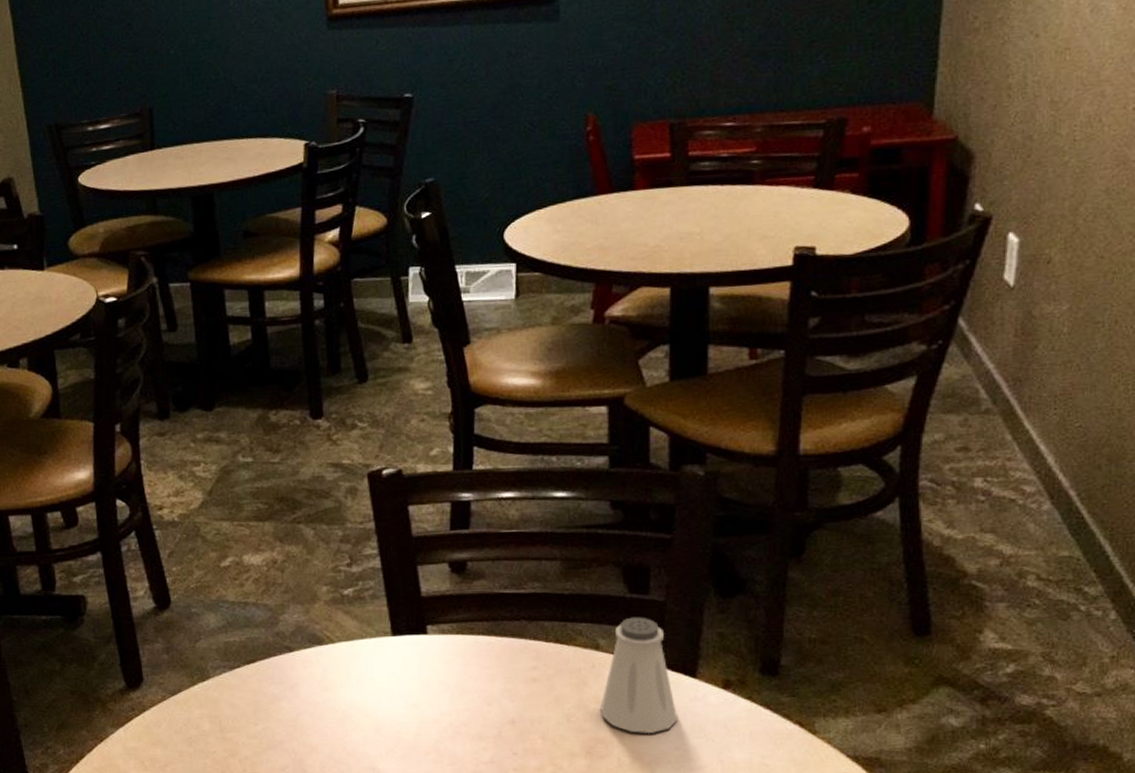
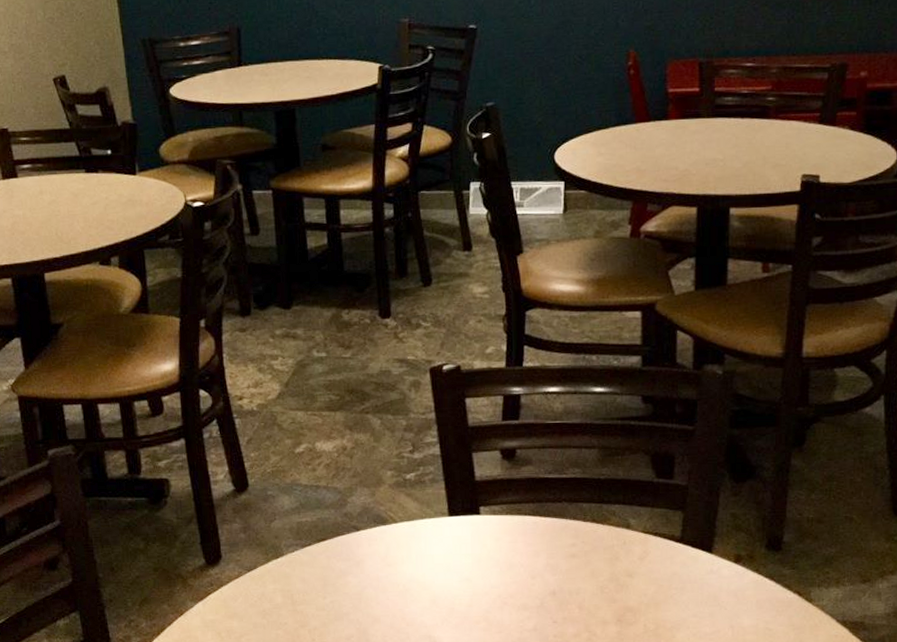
saltshaker: present [600,617,679,734] -> none [630,499,697,603]

